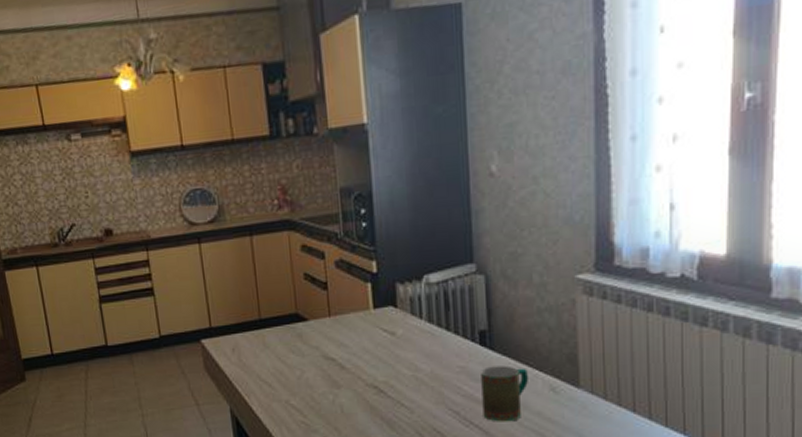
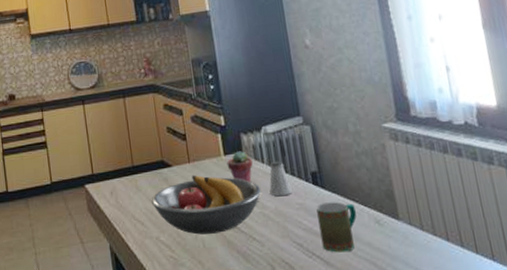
fruit bowl: none [281,330,416,399] -> present [151,175,262,235]
potted succulent: none [376,304,408,341] -> present [226,151,253,182]
saltshaker: none [426,316,454,358] -> present [269,161,292,197]

